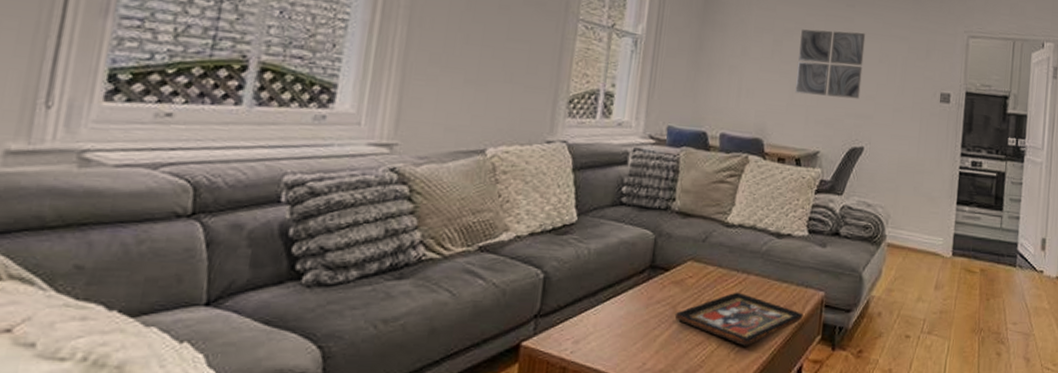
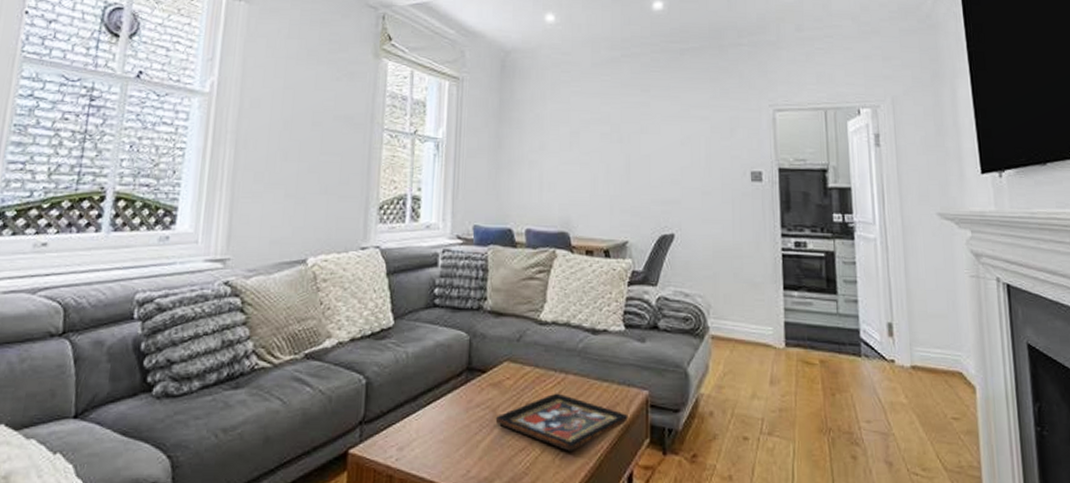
wall art: present [795,29,866,99] -> none [597,116,665,185]

